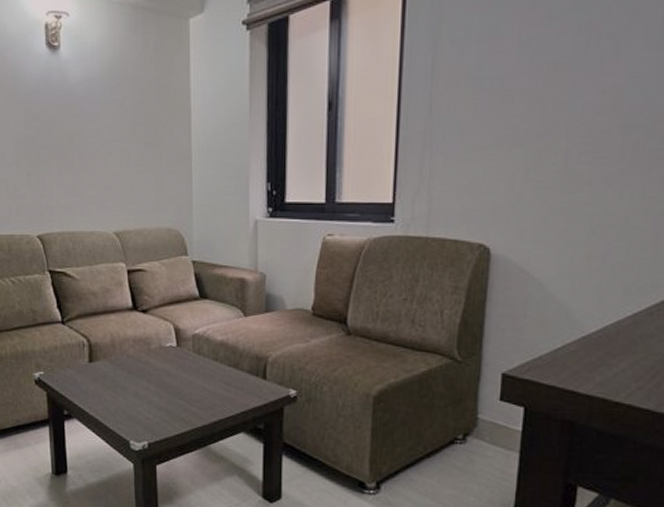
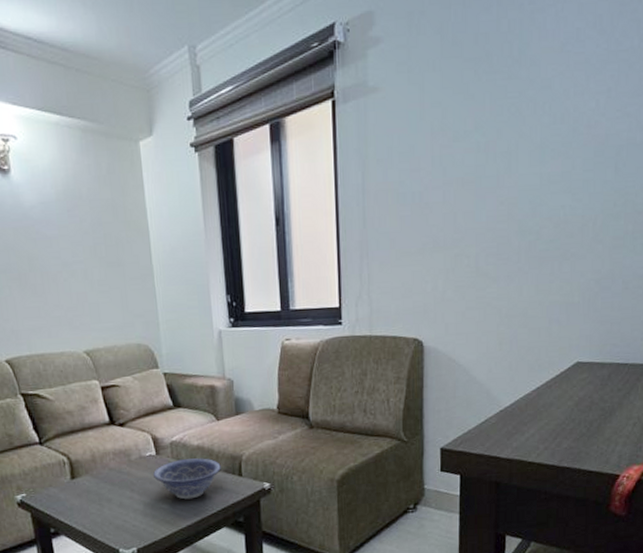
decorative bowl: none [172,354,244,398] -> present [153,458,221,500]

